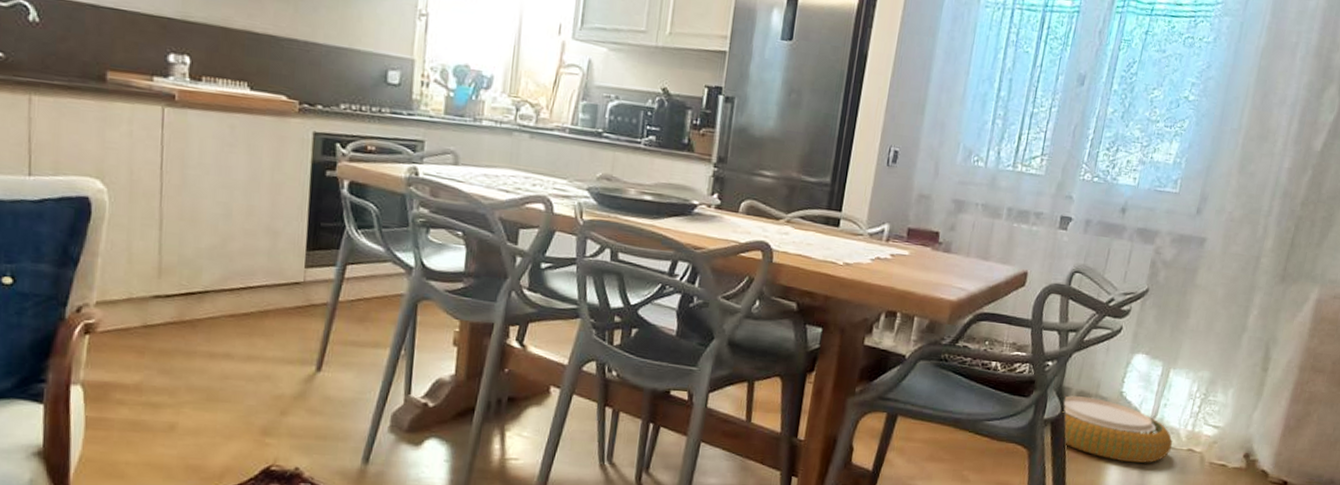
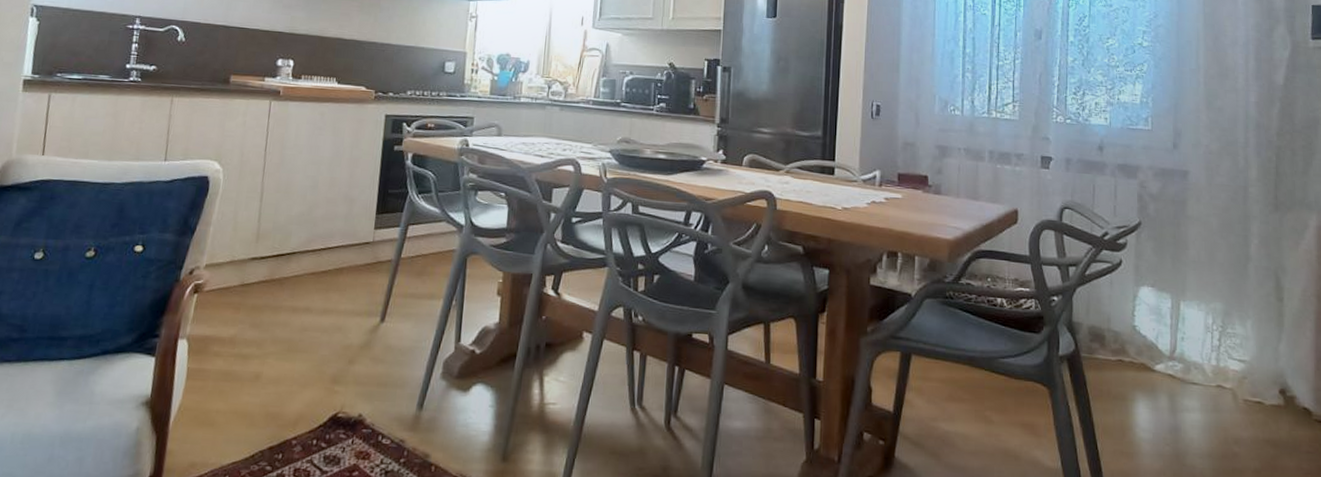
woven basket: present [1062,395,1172,464] -> none [1076,331,1199,402]

